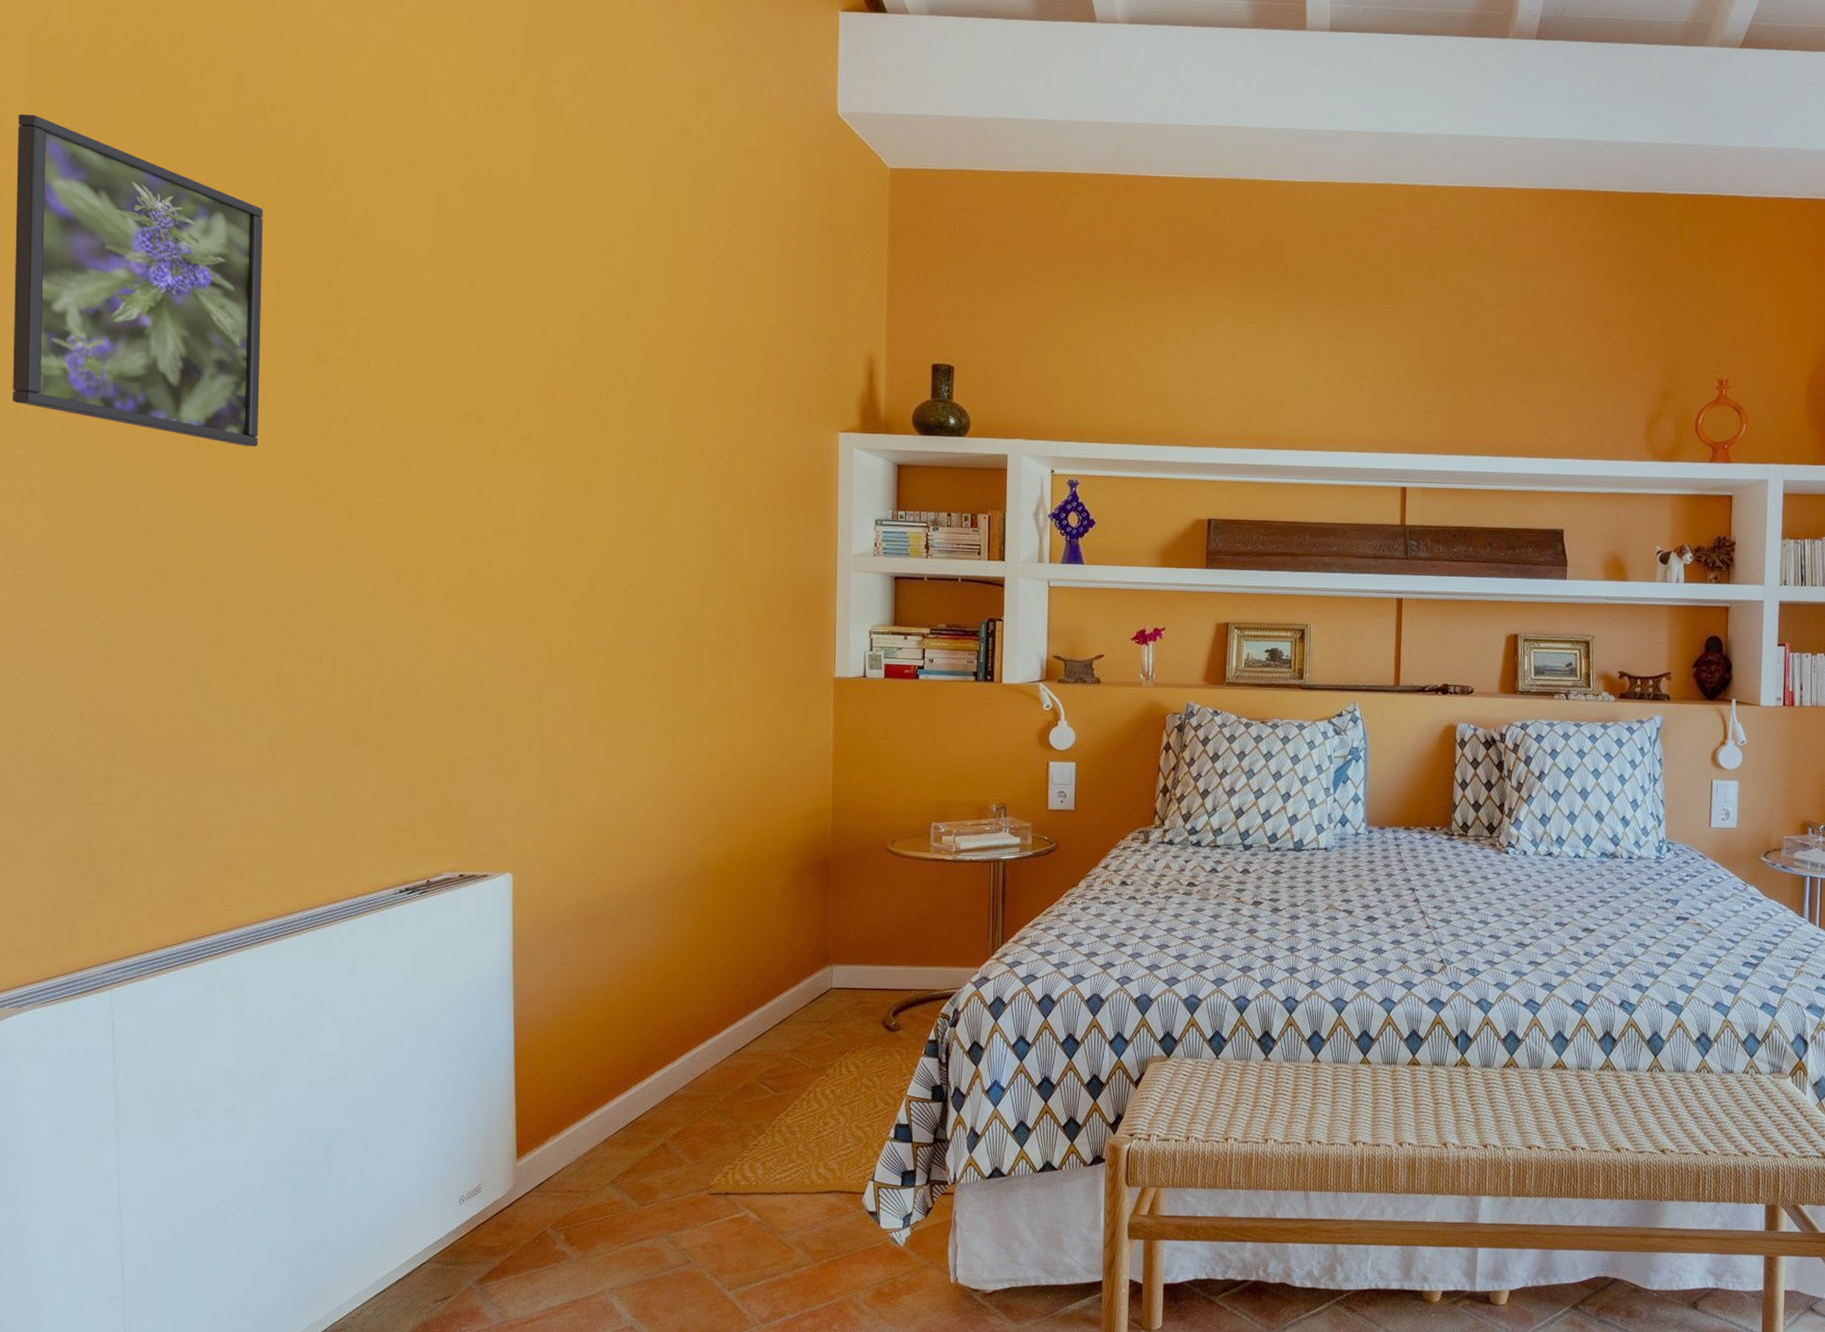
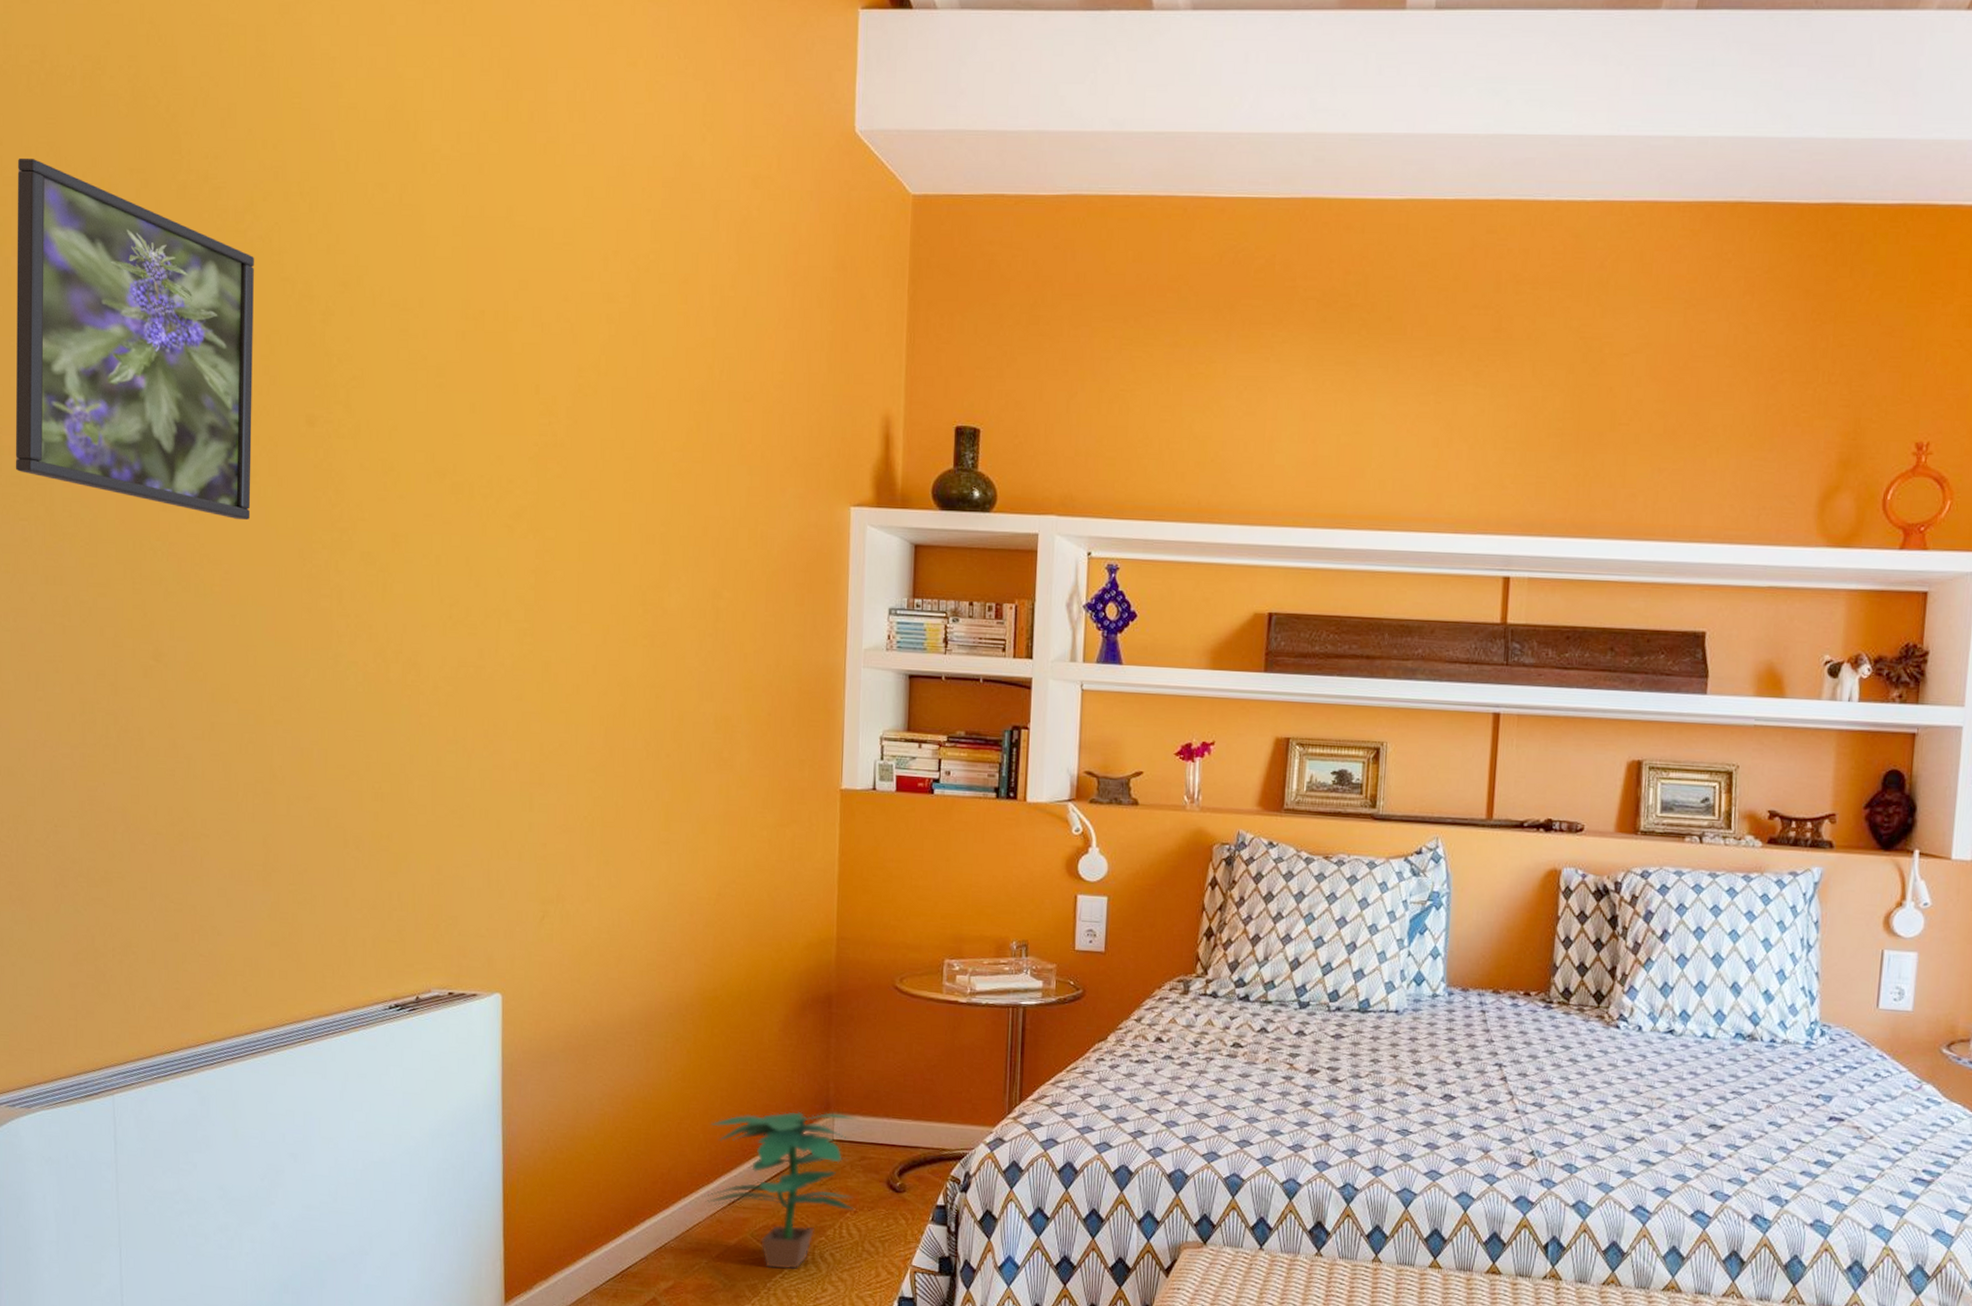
potted plant: none [711,964,853,1108] -> present [704,1112,856,1270]

